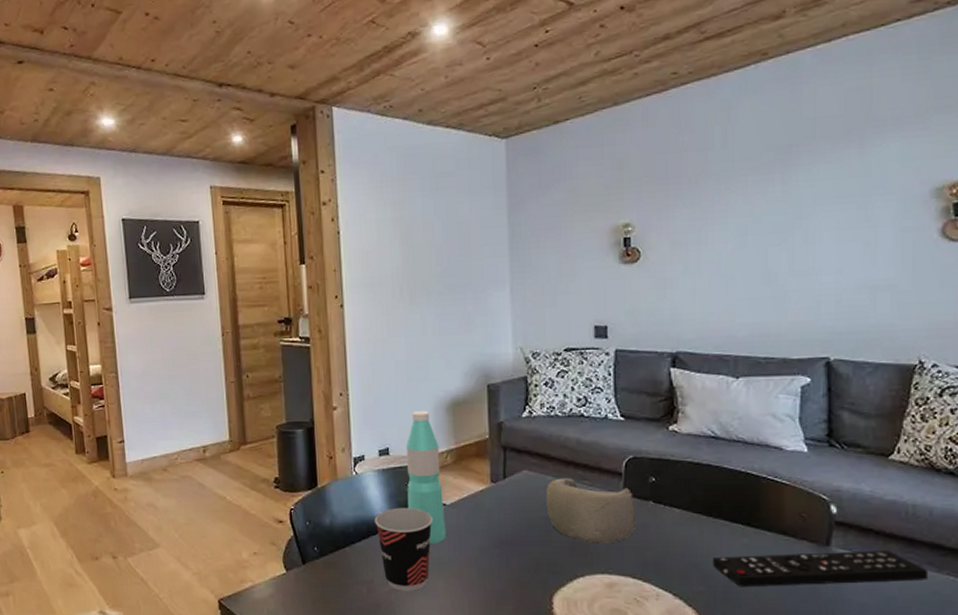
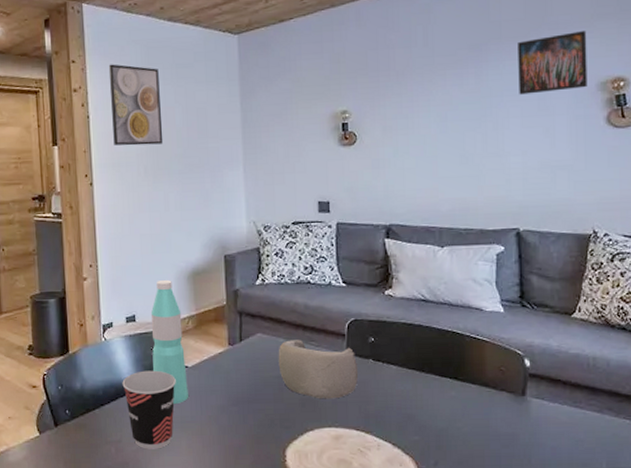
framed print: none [360,173,421,264] -> present [108,64,164,146]
remote control: present [713,551,928,588] -> none [426,399,608,436]
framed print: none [835,128,921,204] -> present [518,31,588,95]

